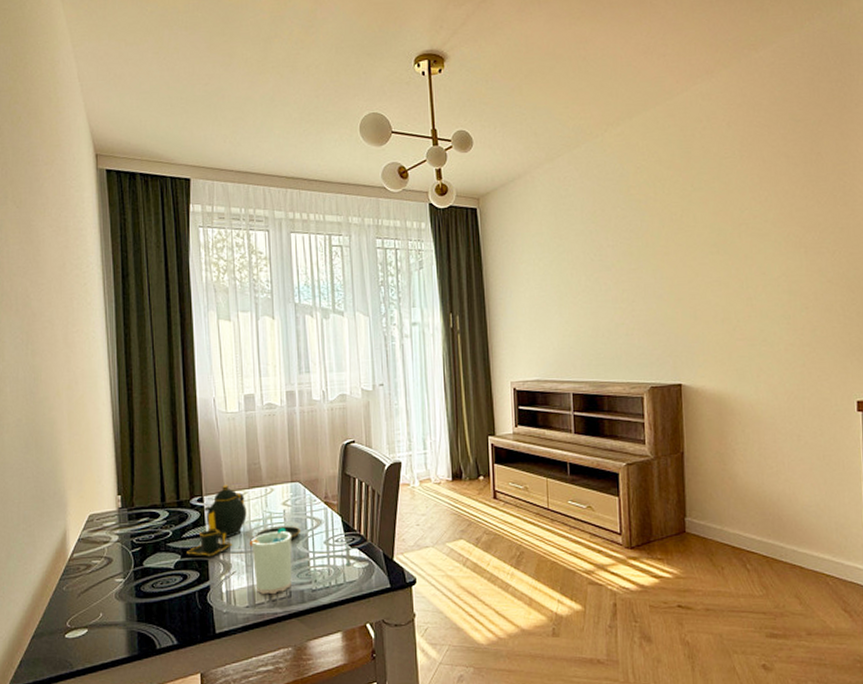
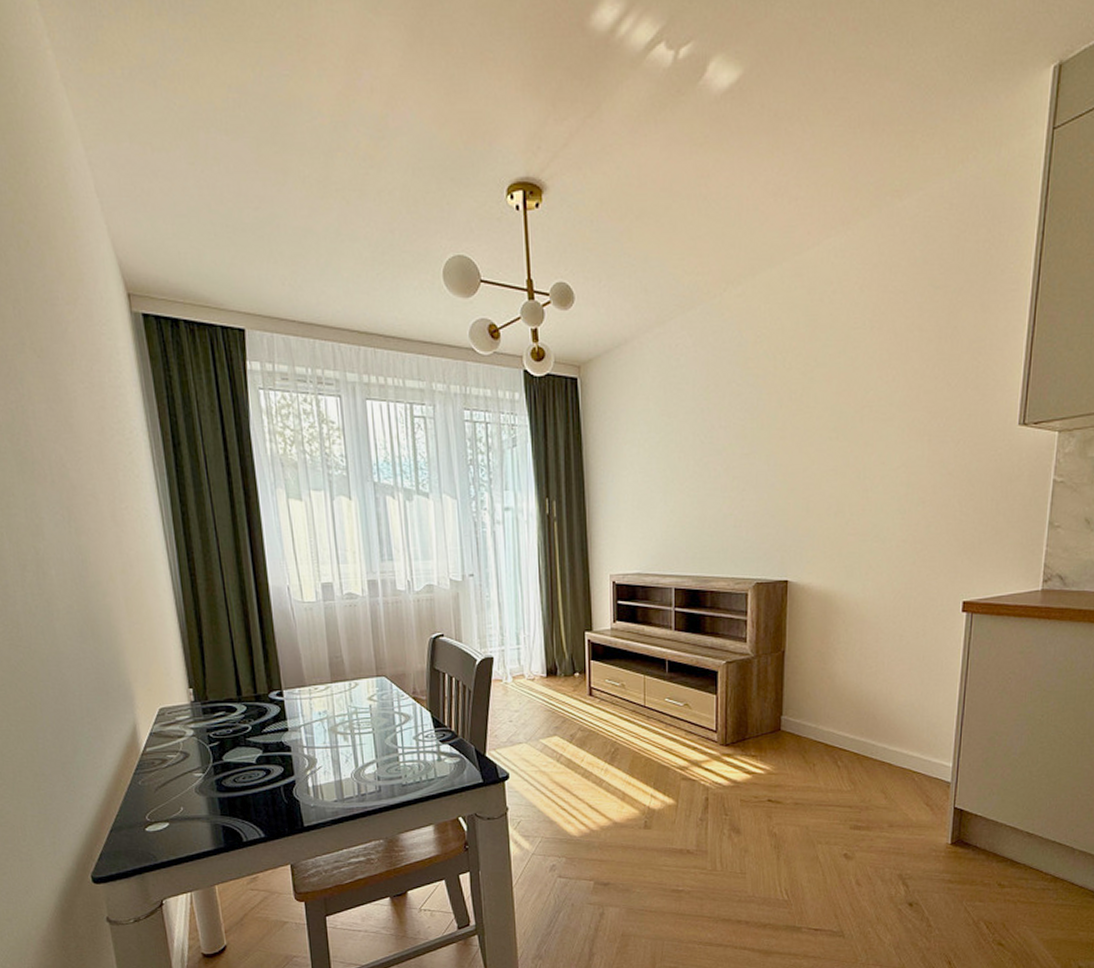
teapot: present [187,485,300,557] -> none [269,679,388,752]
cup: present [249,528,293,595] -> none [334,723,382,790]

